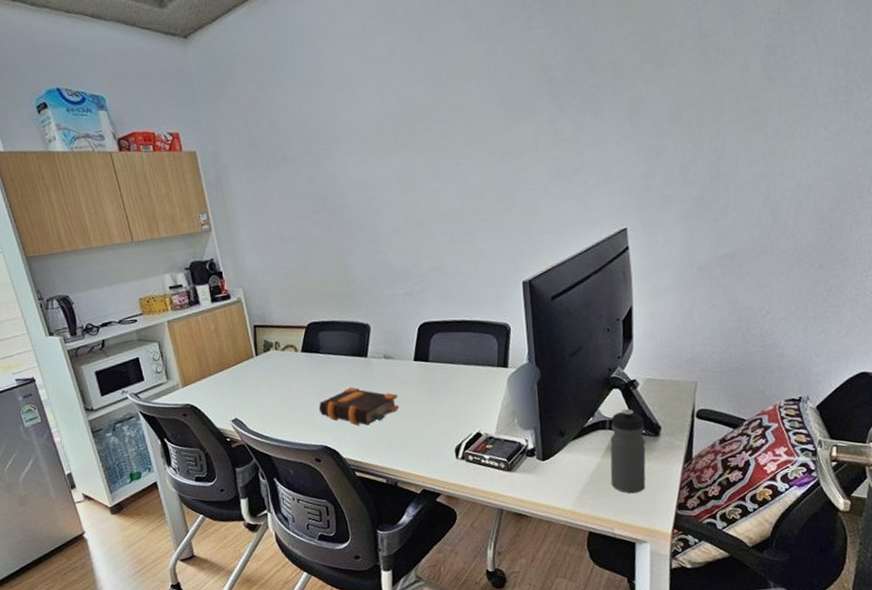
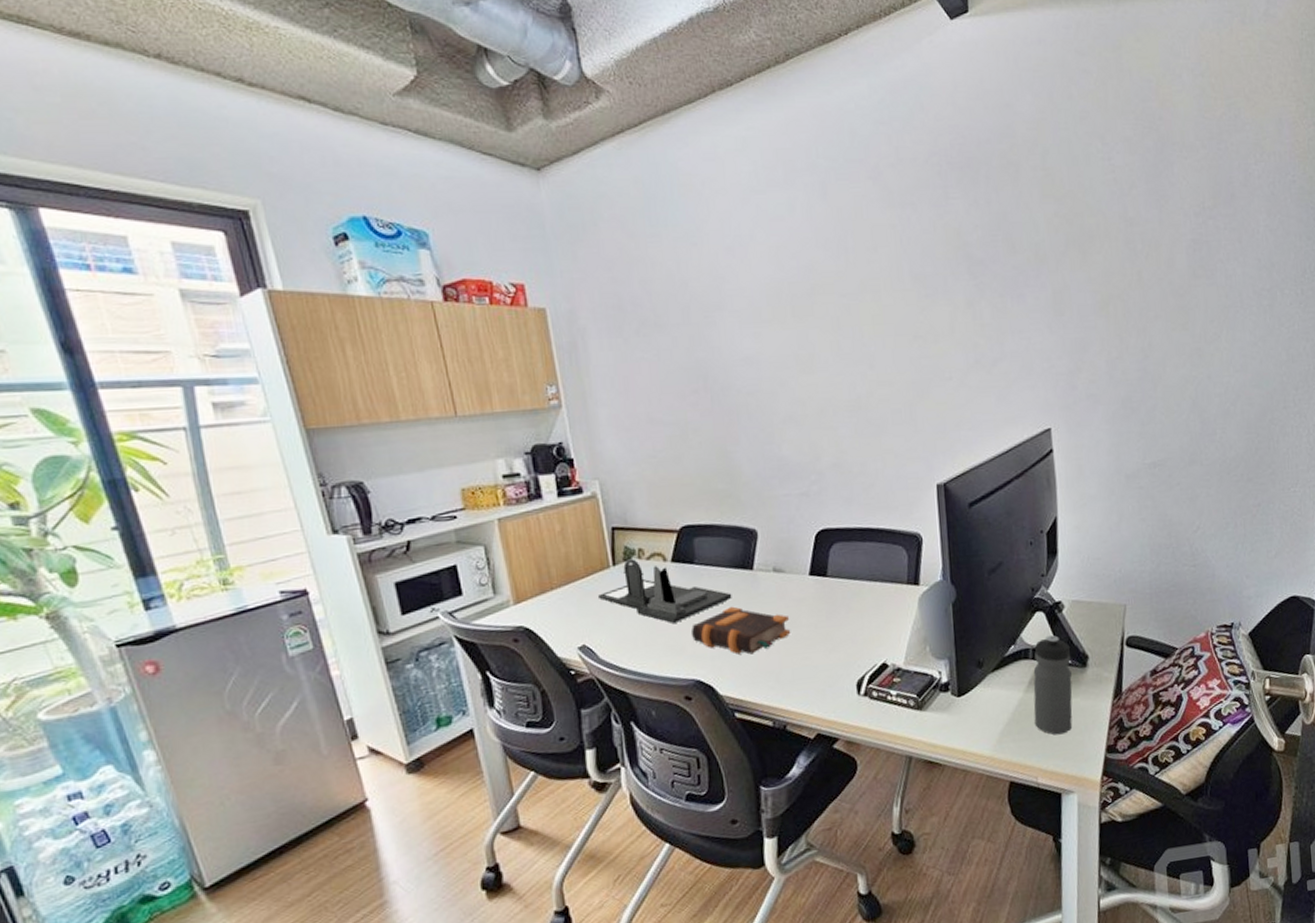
desk organizer: none [246,350,351,401] -> present [599,559,732,623]

